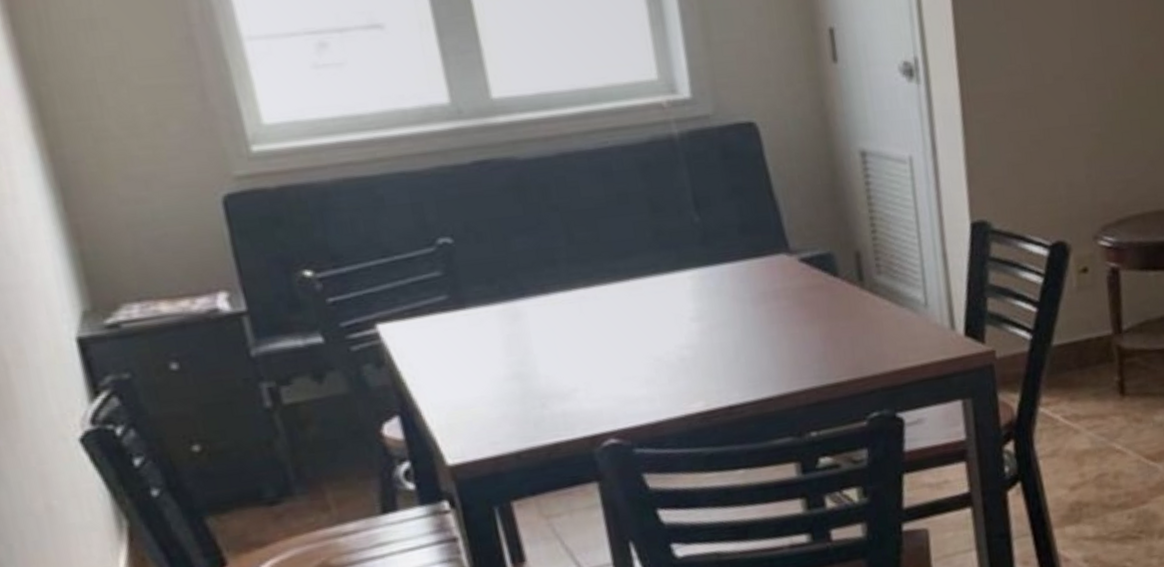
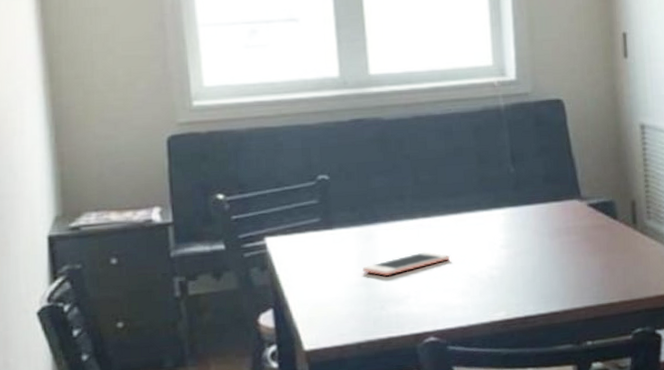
cell phone: none [512,331,626,365] -> present [363,251,451,276]

